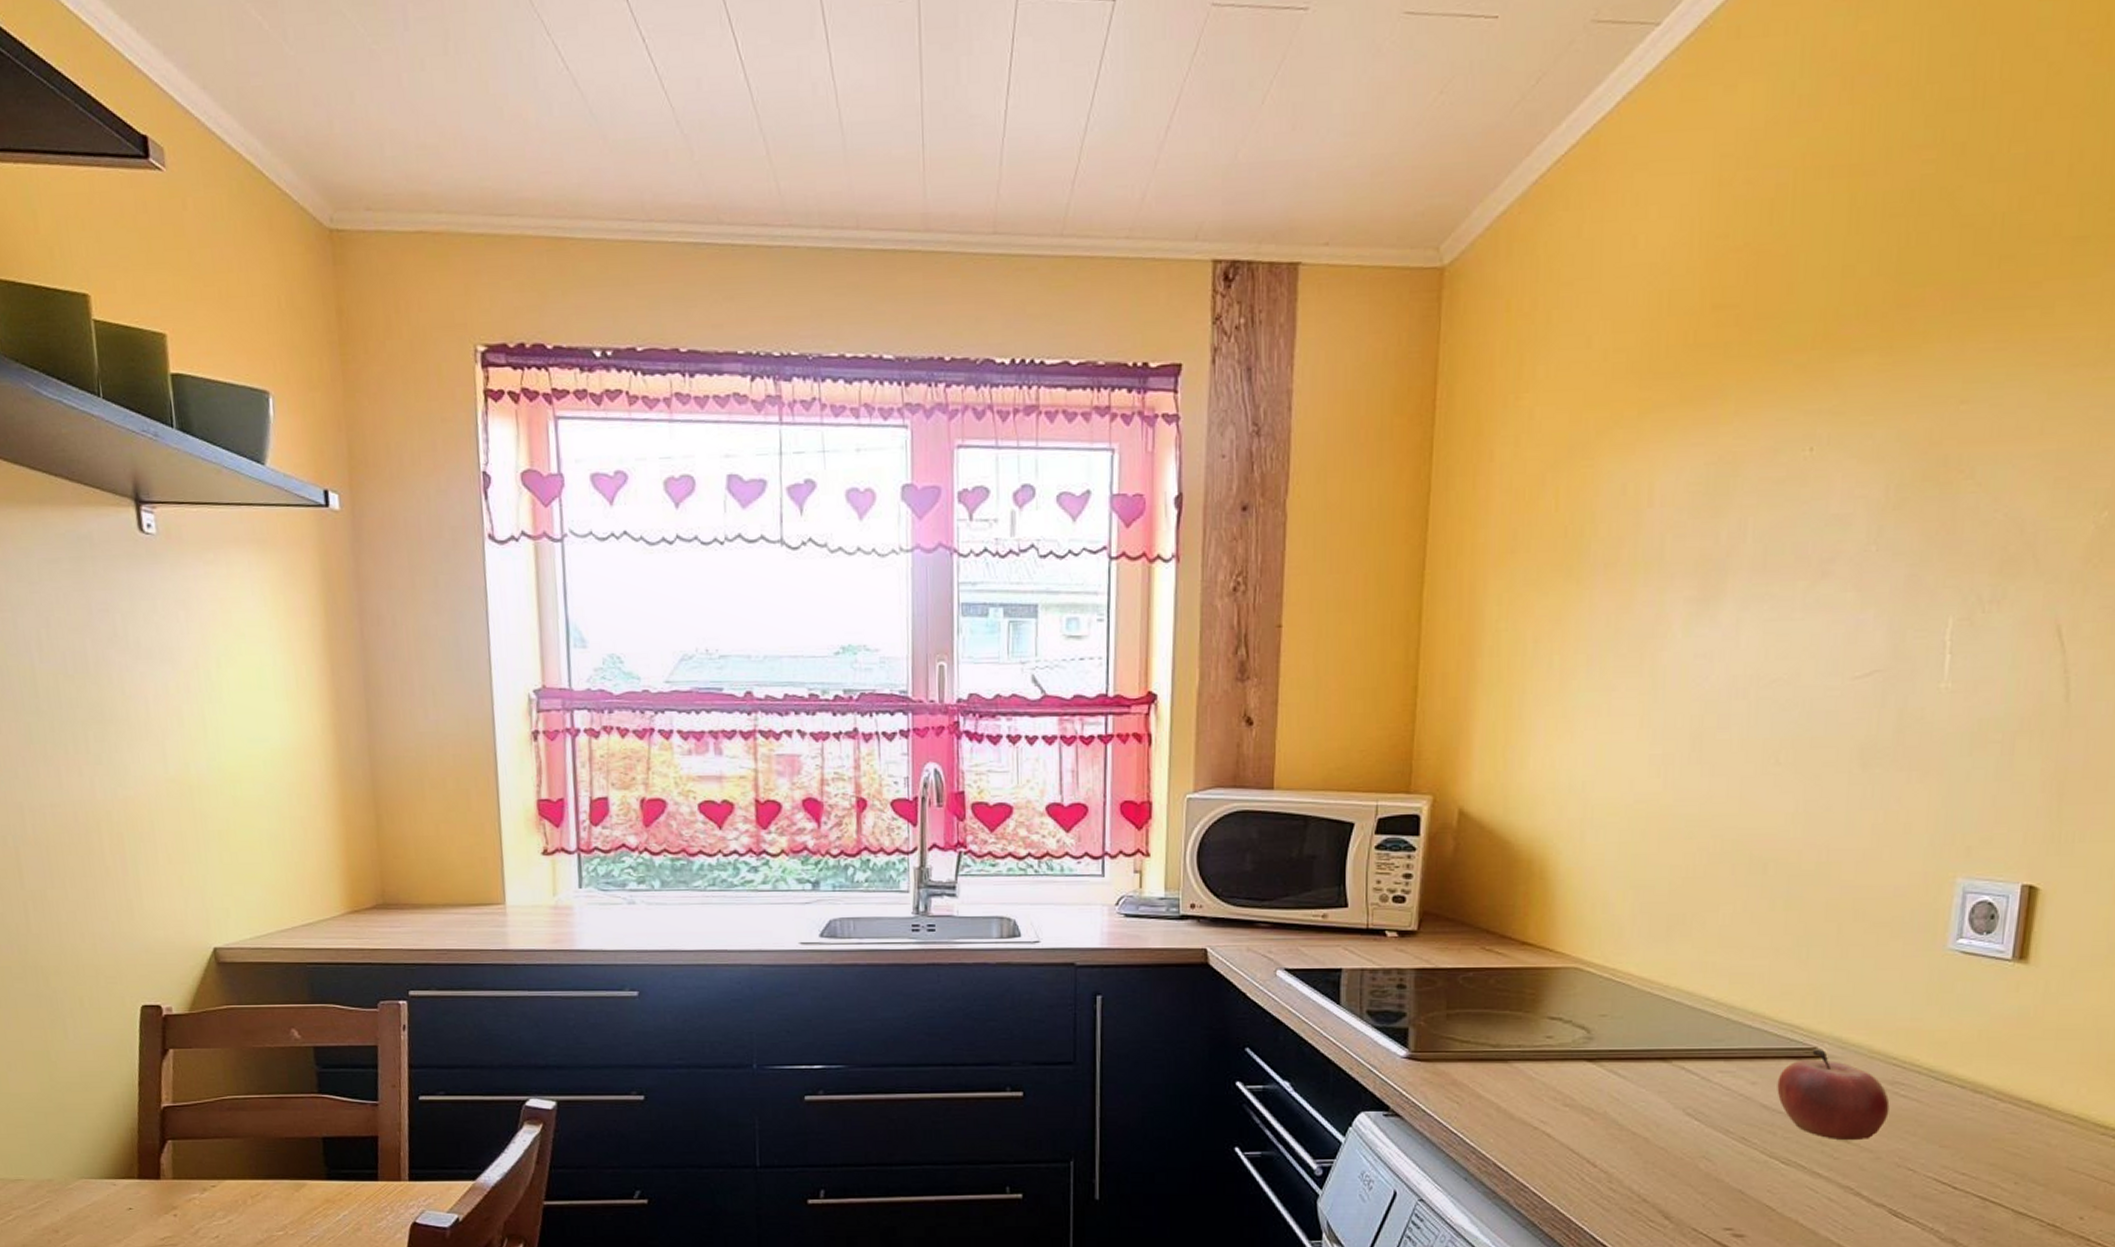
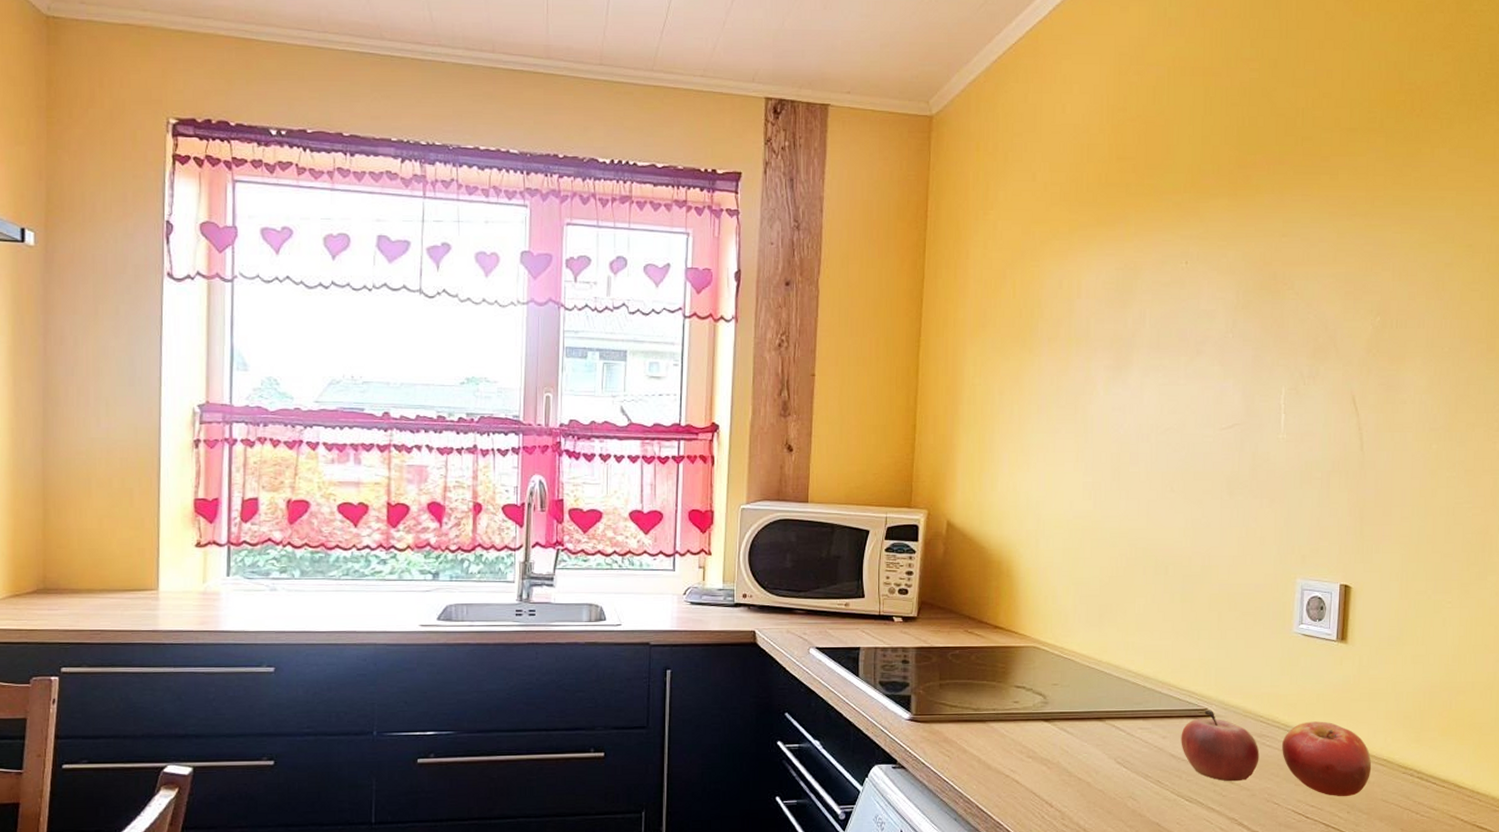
fruit: none [1922,1065,2055,1164] -> present [1282,721,1372,797]

